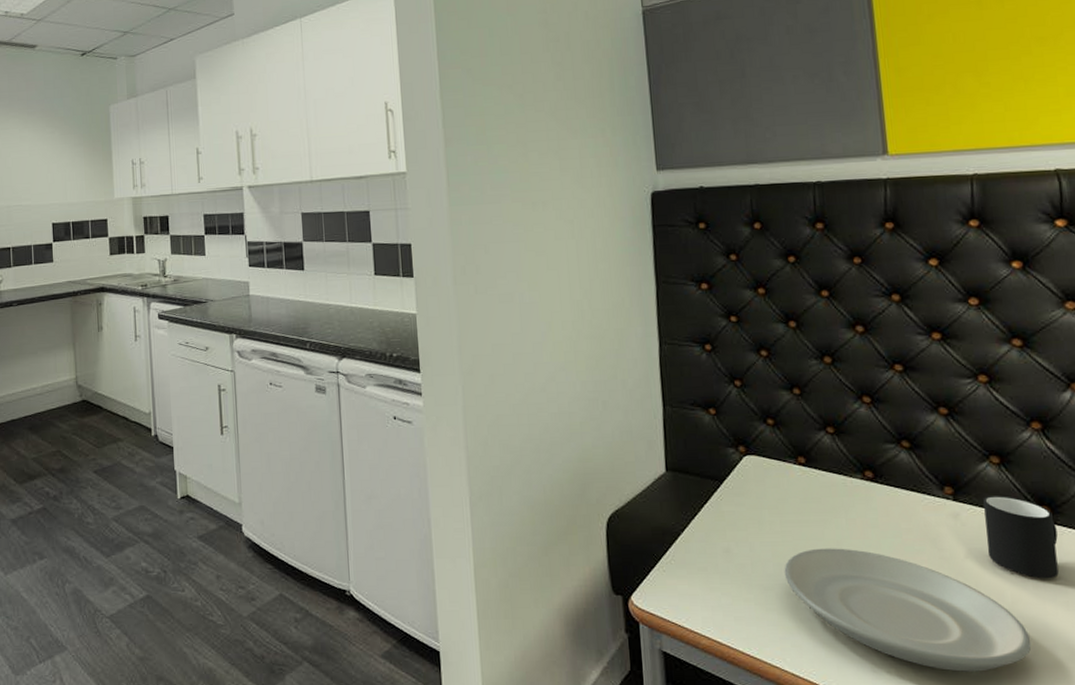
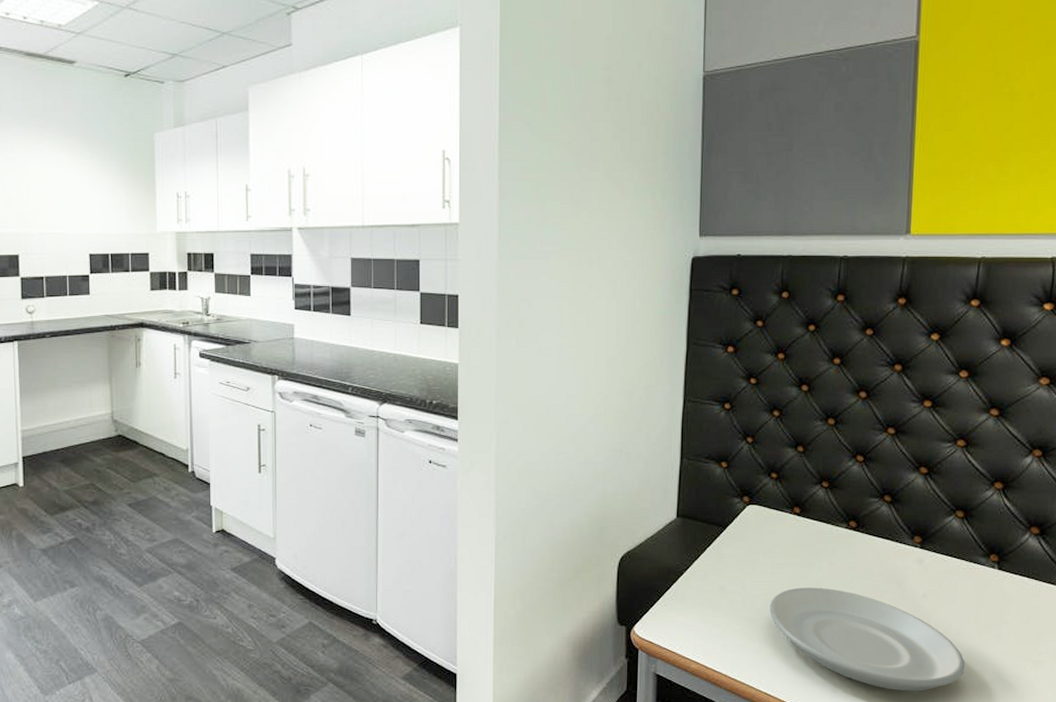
mug: present [983,495,1059,579] -> none [942,544,1001,615]

